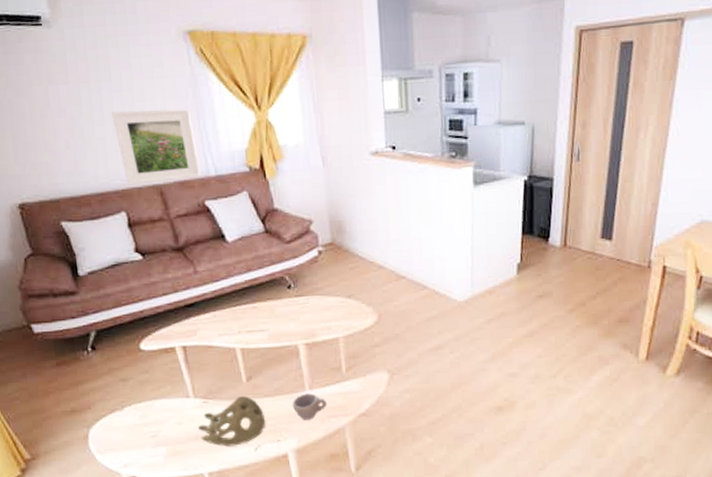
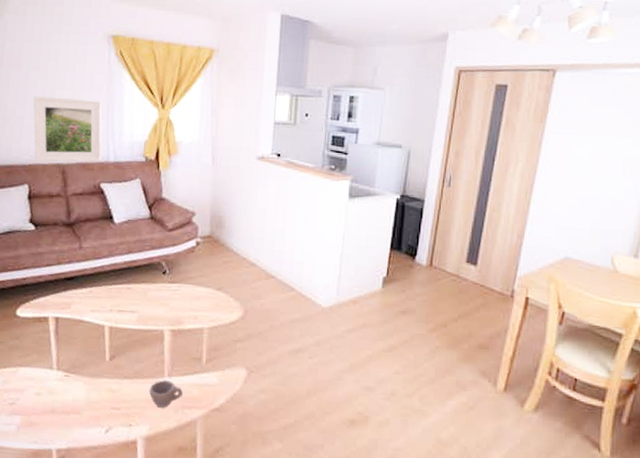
decorative bowl: present [198,396,266,446] -> none [55,374,121,425]

